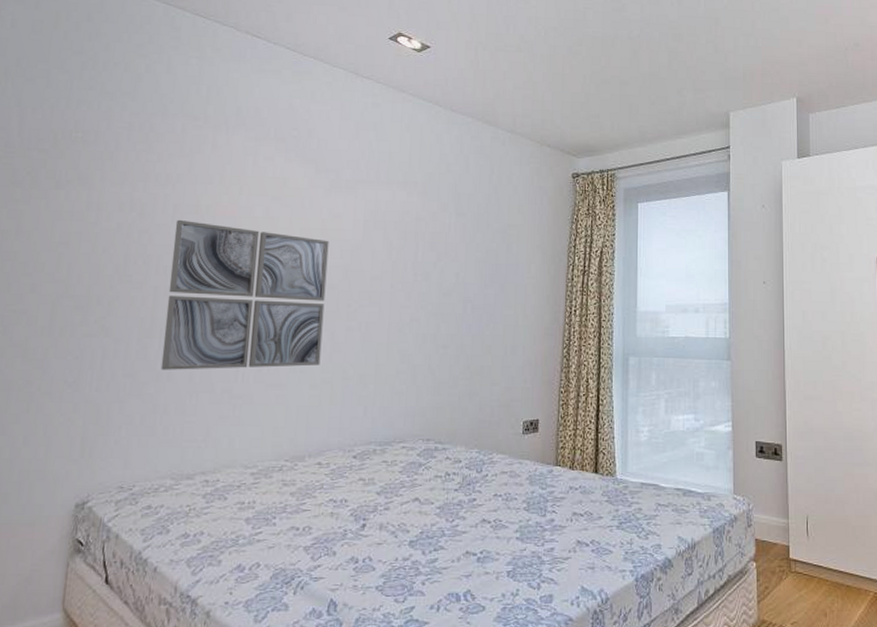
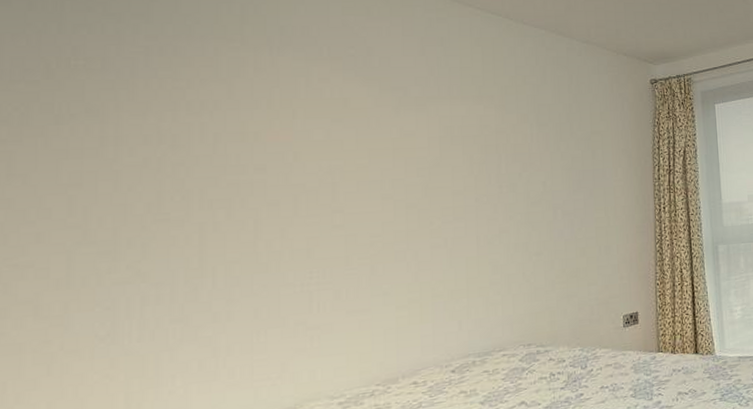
wall art: present [160,219,329,370] -> none [217,149,406,310]

